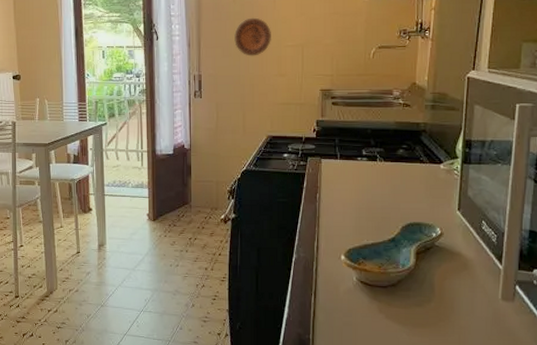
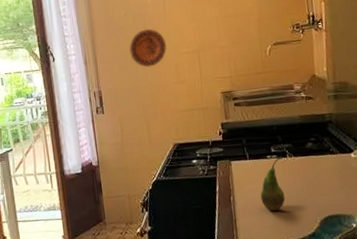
fruit: none [346,160,373,212] -> present [260,156,285,211]

